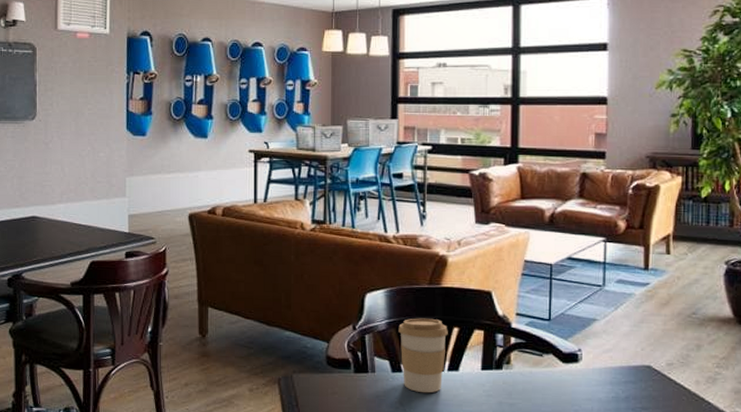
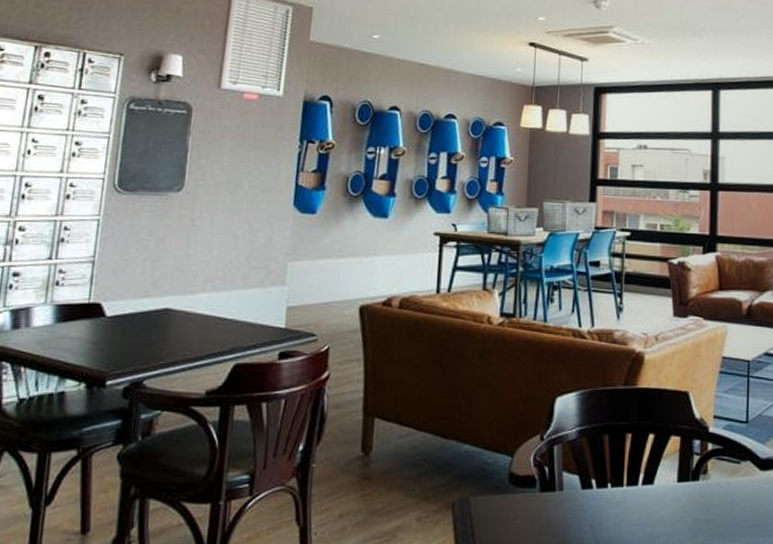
coffee cup: present [398,318,448,393] -> none [590,424,643,513]

